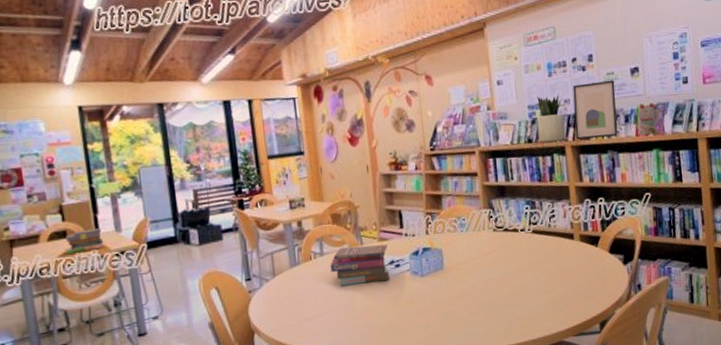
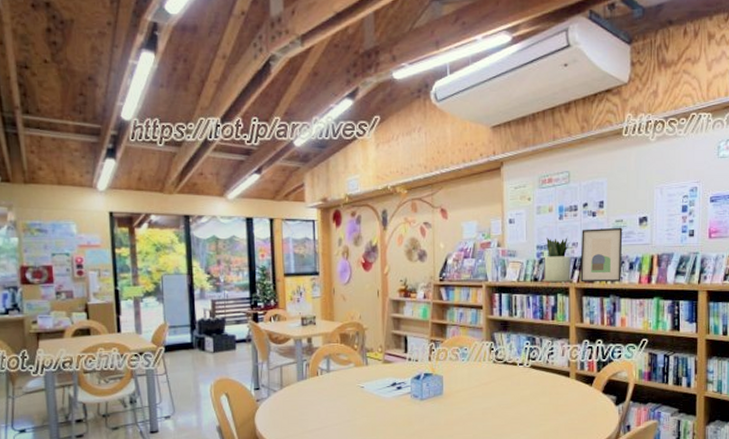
books: present [64,228,104,255] -> none [87,329,124,351]
books: present [330,244,389,287] -> none [335,366,391,404]
decorative figurine: present [637,102,661,137] -> none [642,252,665,284]

